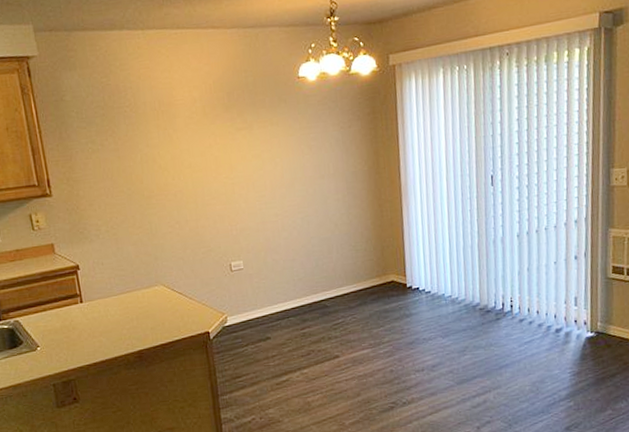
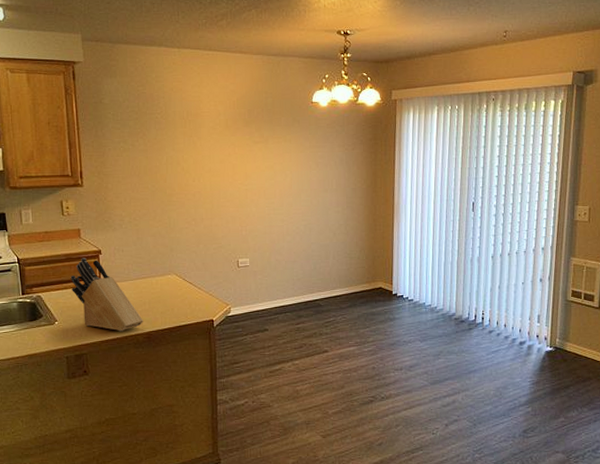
knife block: none [48,275,133,353] -> present [70,257,143,332]

